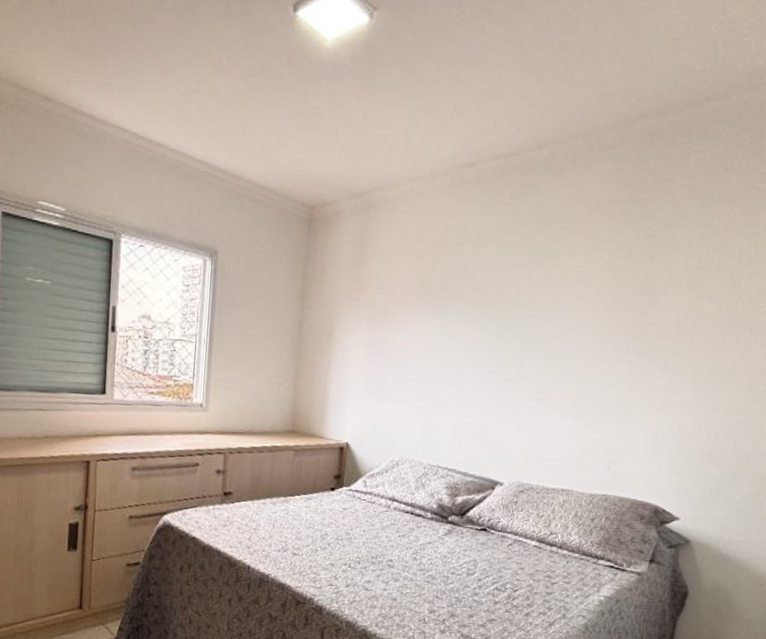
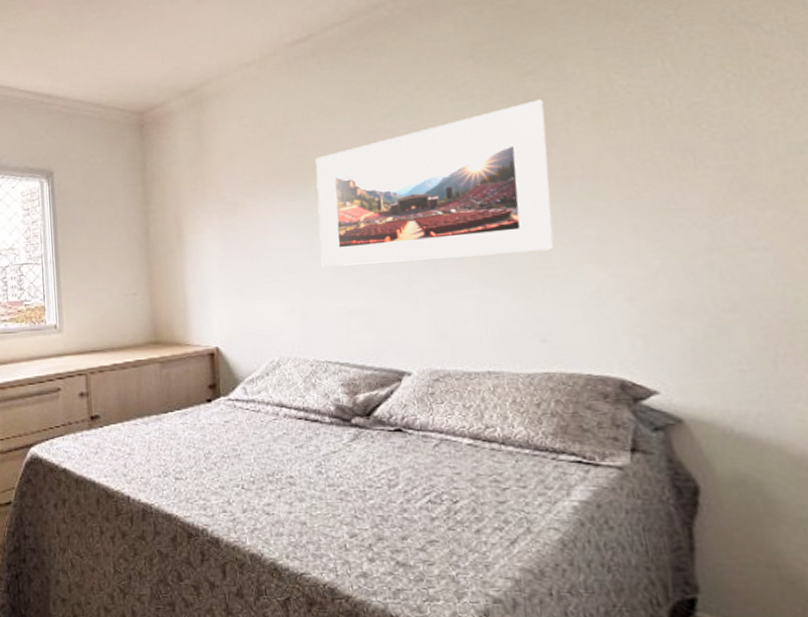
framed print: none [449,262,654,395] -> present [315,99,554,267]

